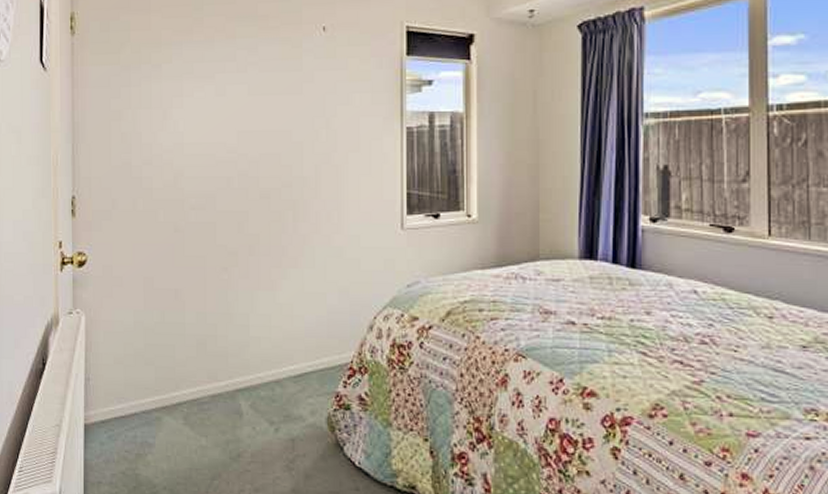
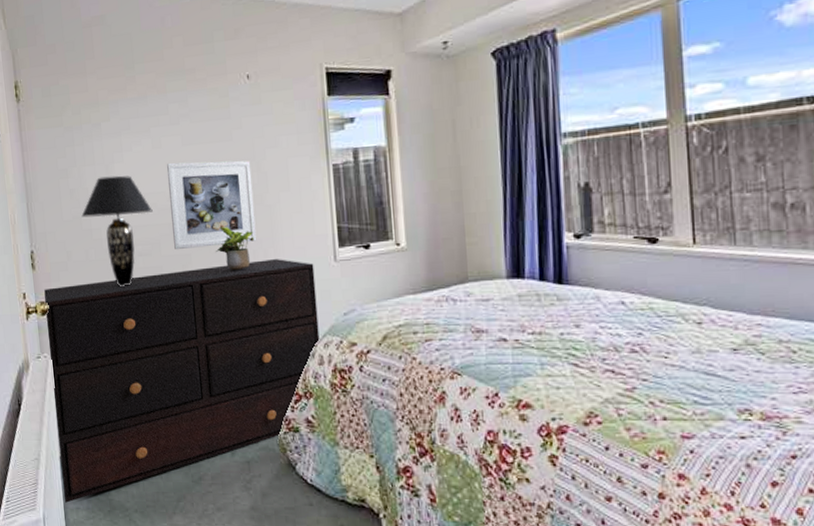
dresser: none [82,223,380,476] -> present [44,259,320,503]
table lamp: none [132,122,210,241] -> present [81,175,153,286]
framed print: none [230,112,320,206] -> present [167,160,257,250]
potted plant: none [275,185,318,233] -> present [215,227,254,271]

